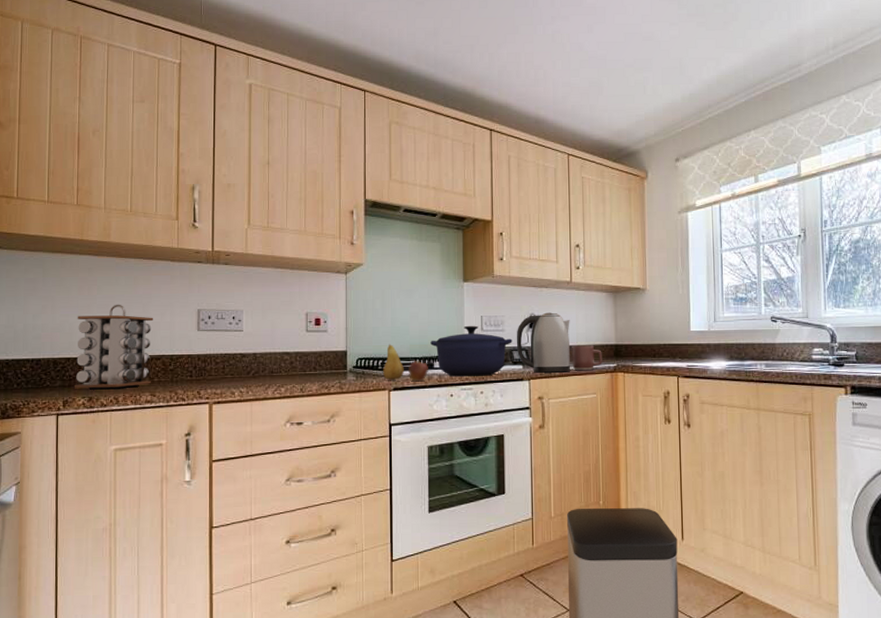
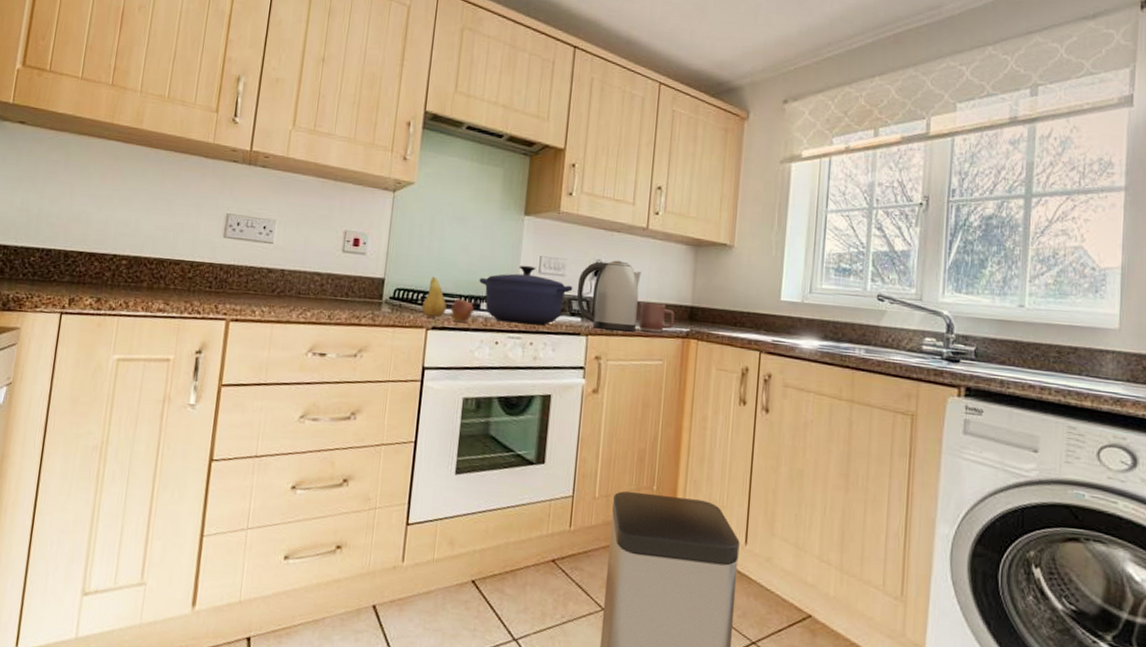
spice rack: present [74,304,154,390] -> none [82,198,178,293]

